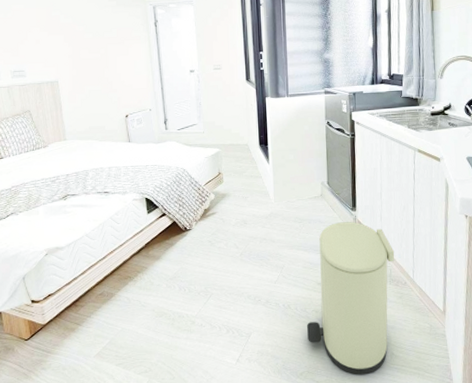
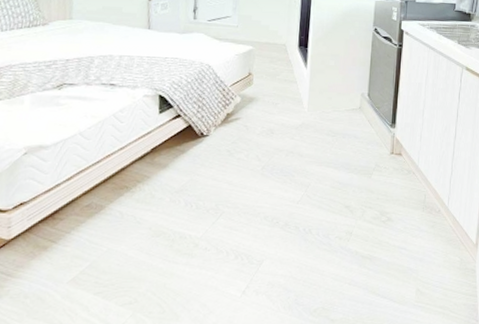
pedal bin: present [307,222,395,375] -> none [327,139,431,314]

